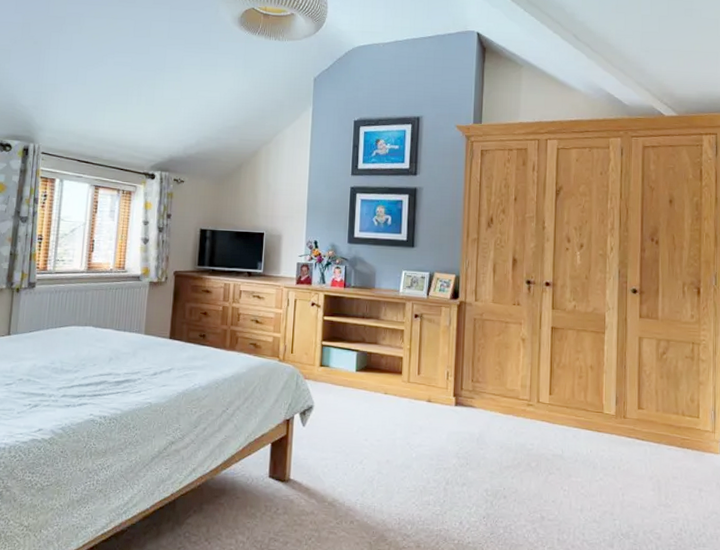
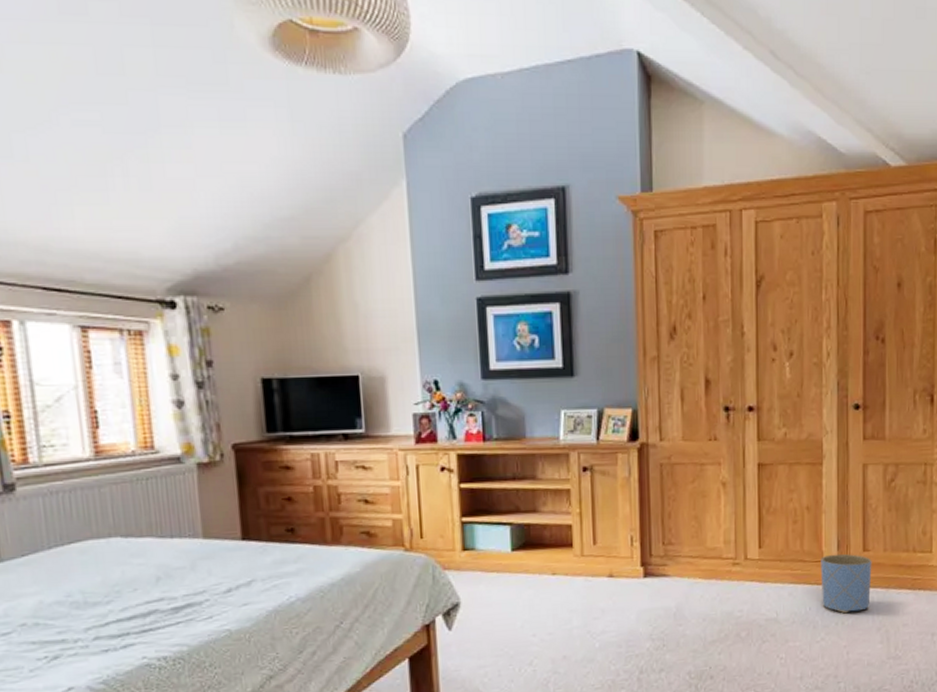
planter: none [601,408,646,460] -> present [820,553,872,614]

